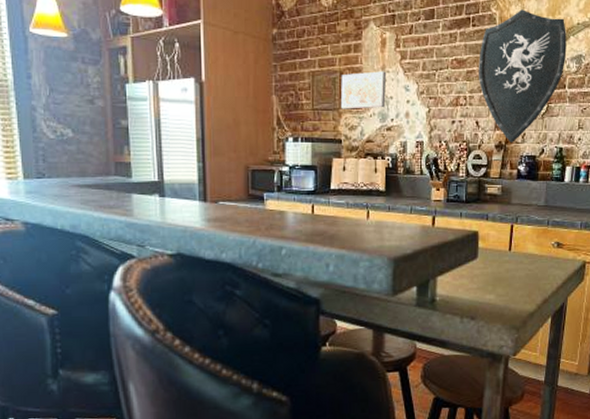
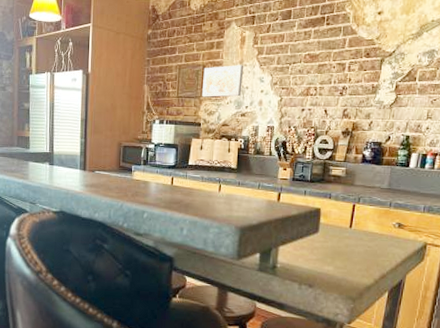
shield: present [479,9,567,144] -> none [330,9,420,131]

